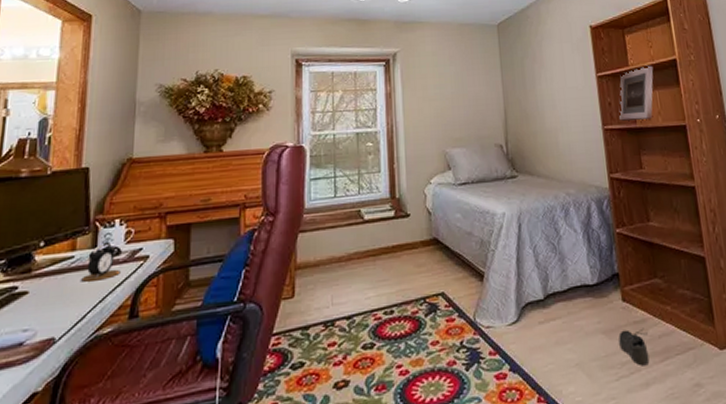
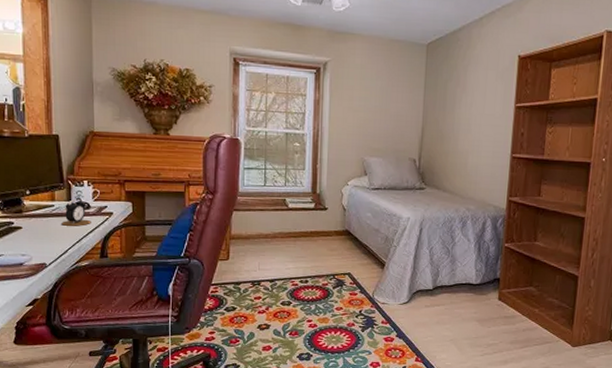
picture frame: present [618,65,654,121] -> none [528,101,573,153]
shoe: present [618,328,650,365] -> none [489,321,514,348]

